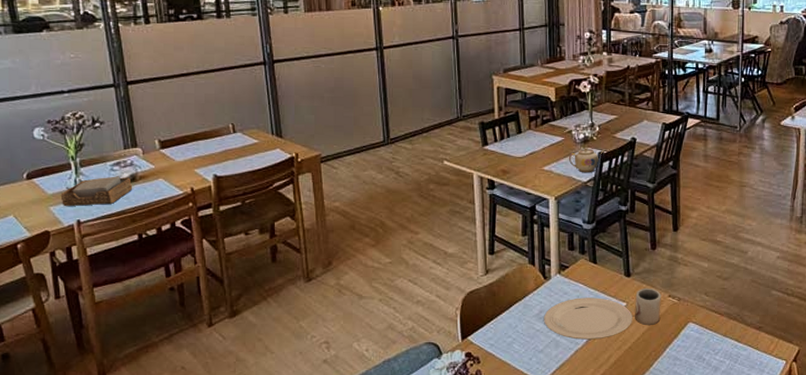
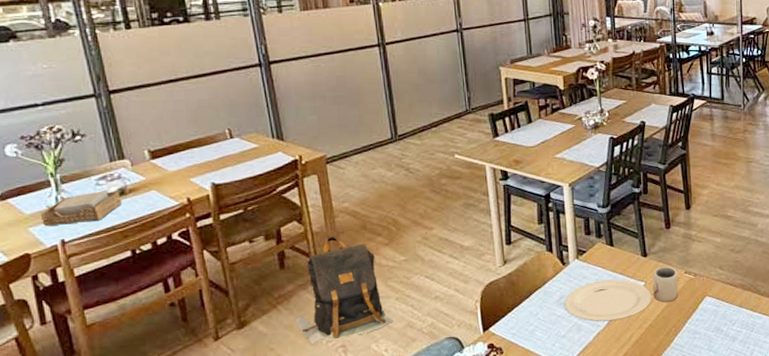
backpack: none [283,233,375,338] -> present [295,236,393,344]
teapot: present [568,148,607,173] -> none [580,133,617,159]

